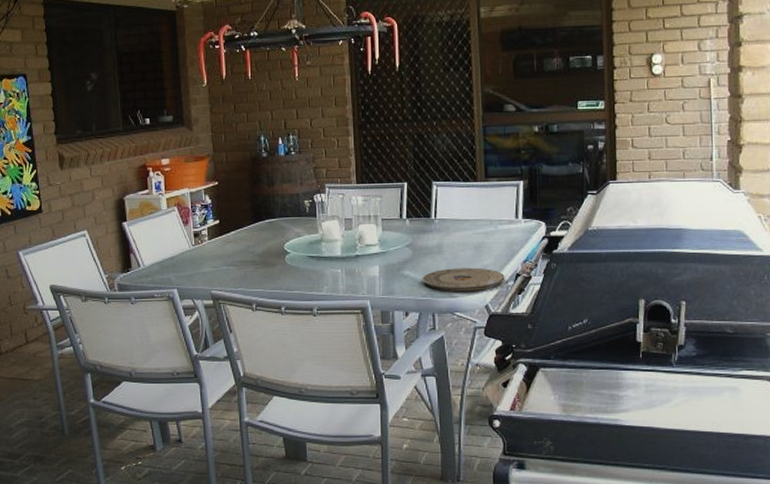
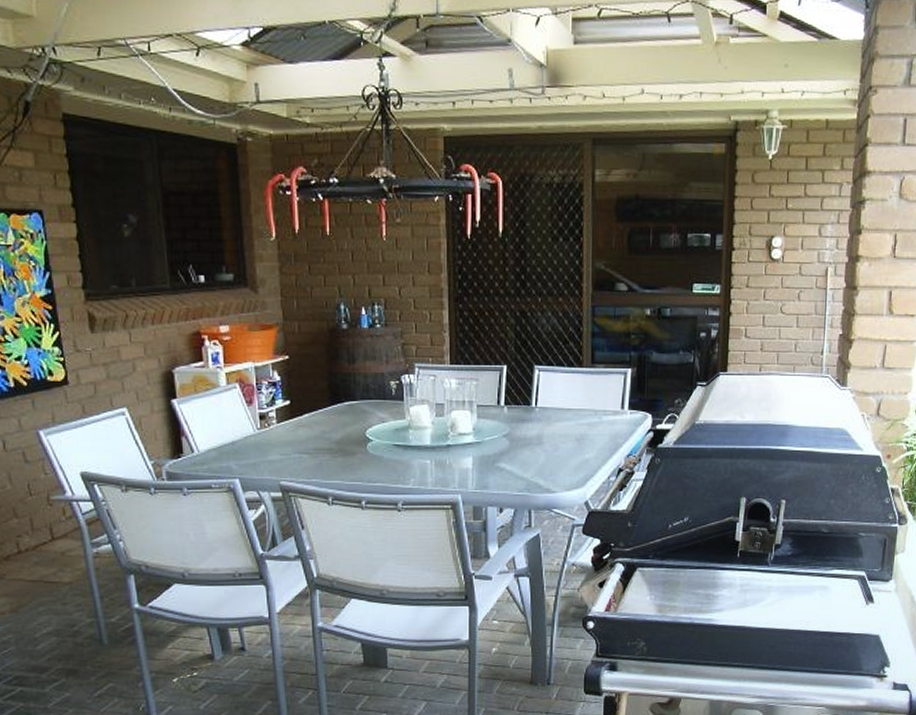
plate: present [422,267,505,292] -> none [519,461,607,487]

